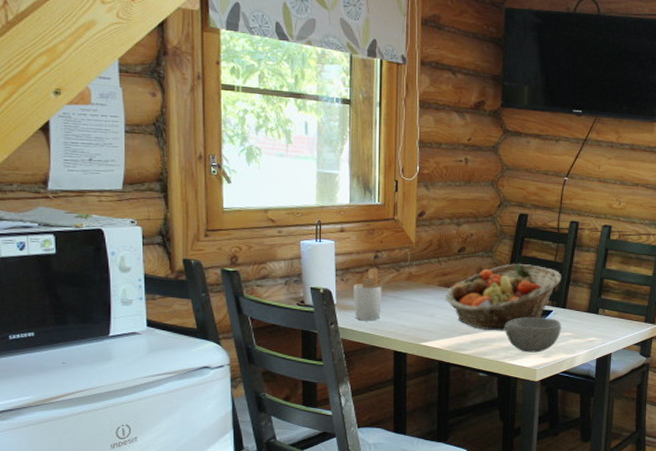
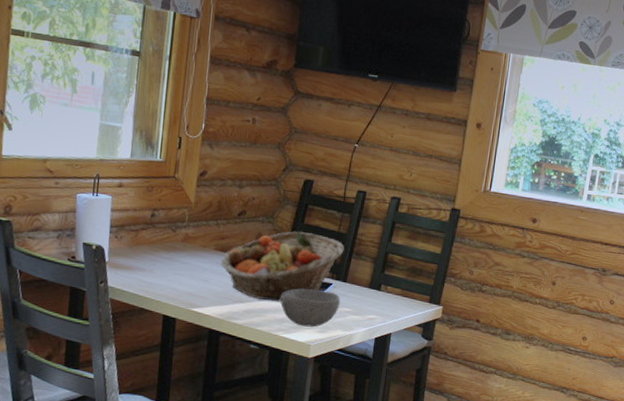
utensil holder: present [354,267,397,320] -> none [126,226,173,282]

